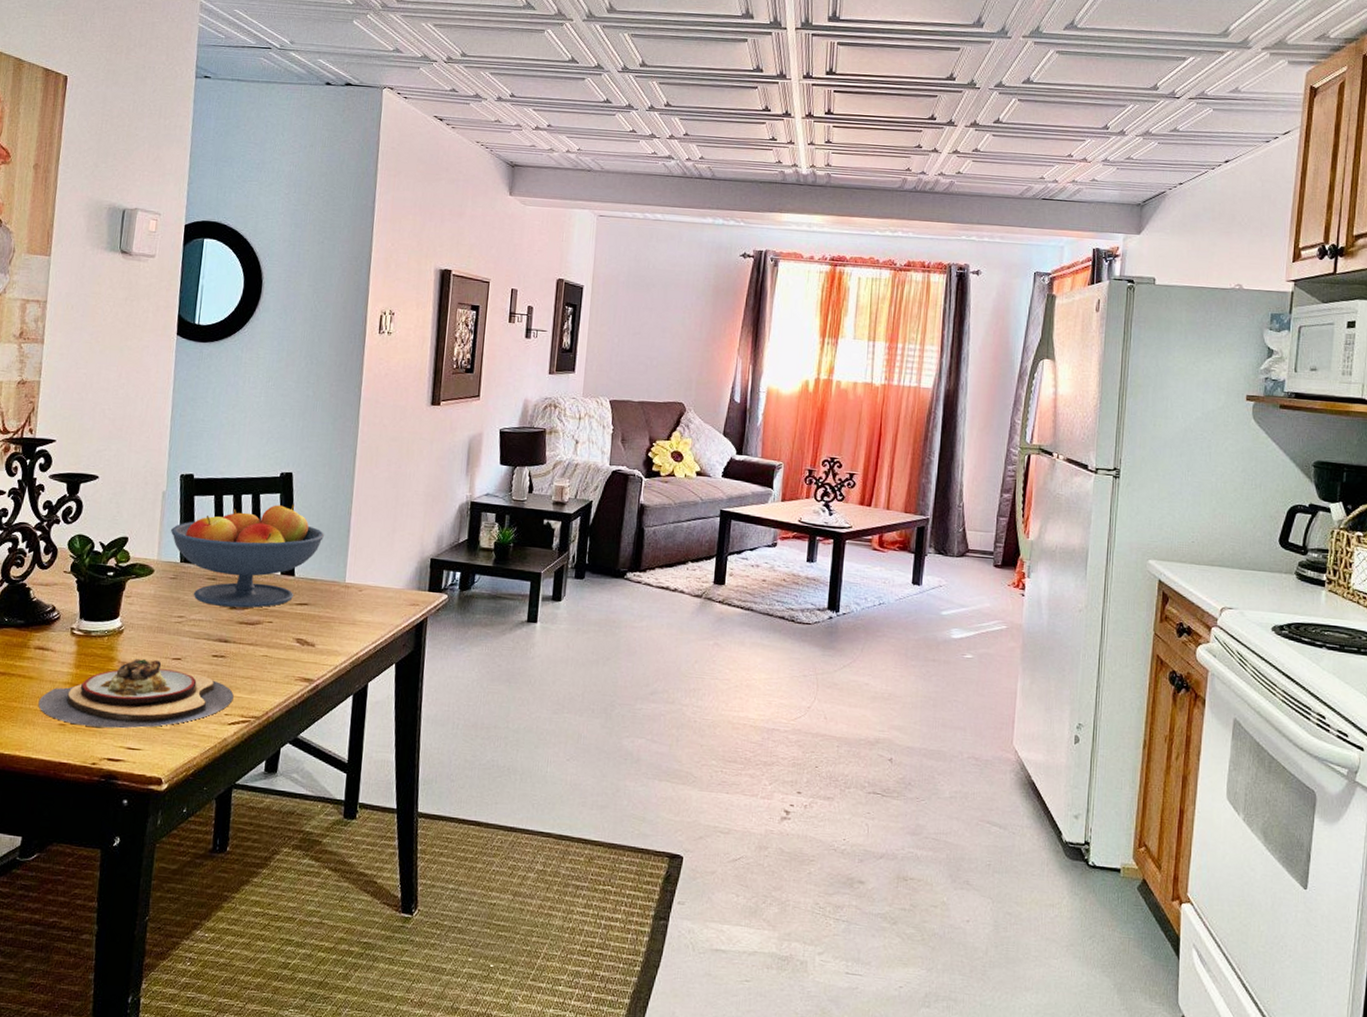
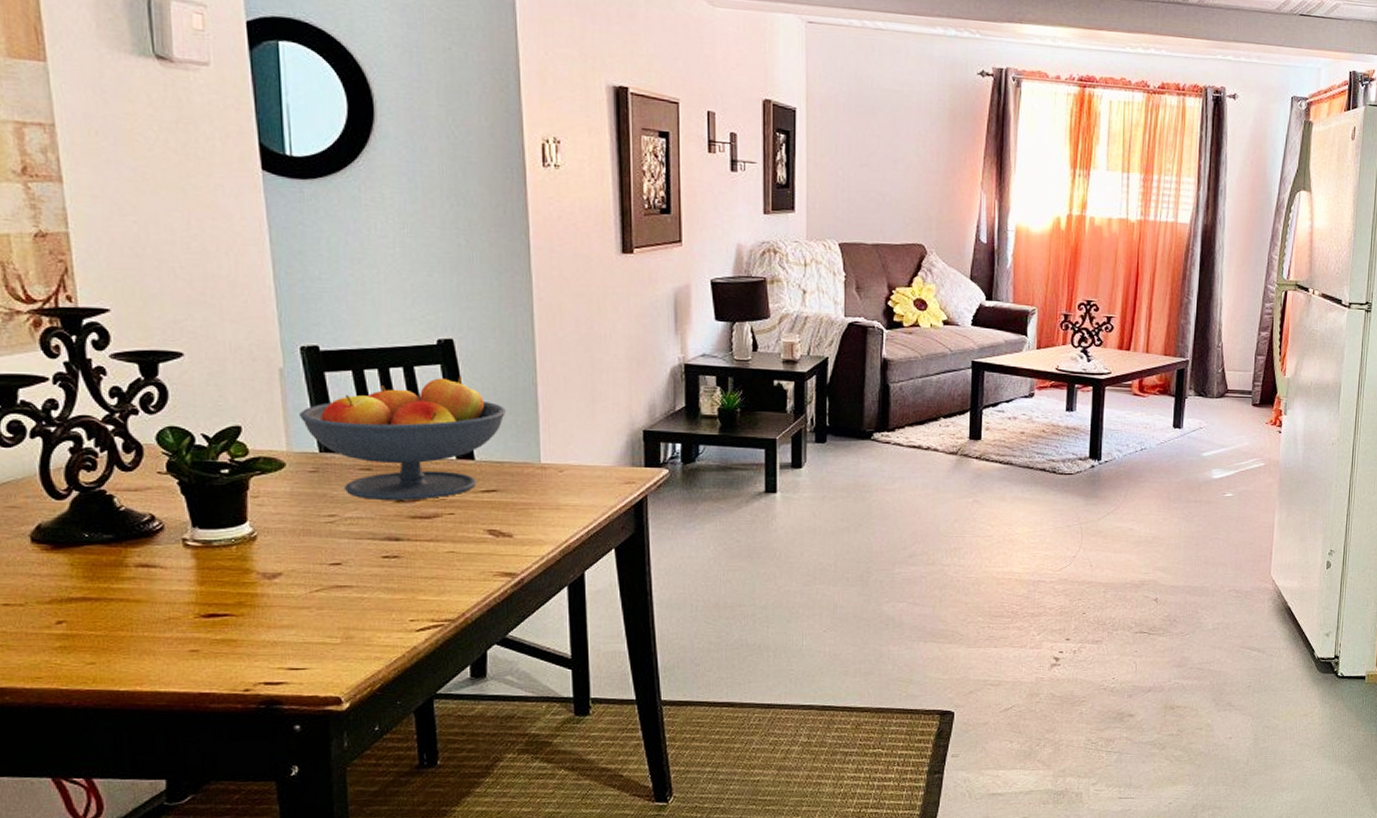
plate: present [38,659,234,729] -> none [155,566,418,649]

